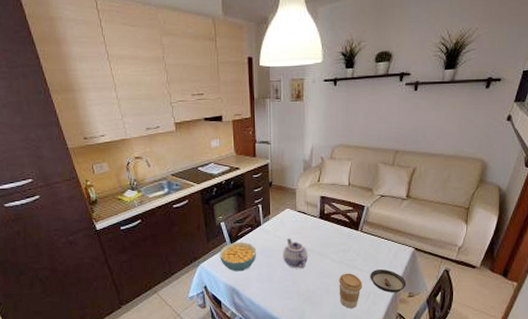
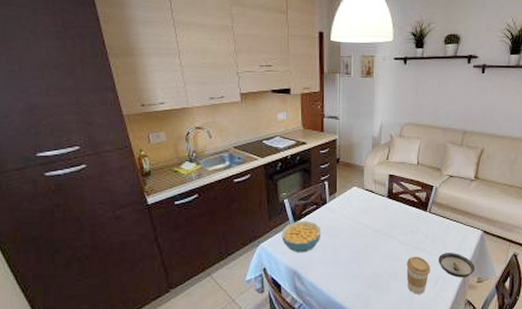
teapot: present [283,238,309,269] -> none [349,218,376,251]

